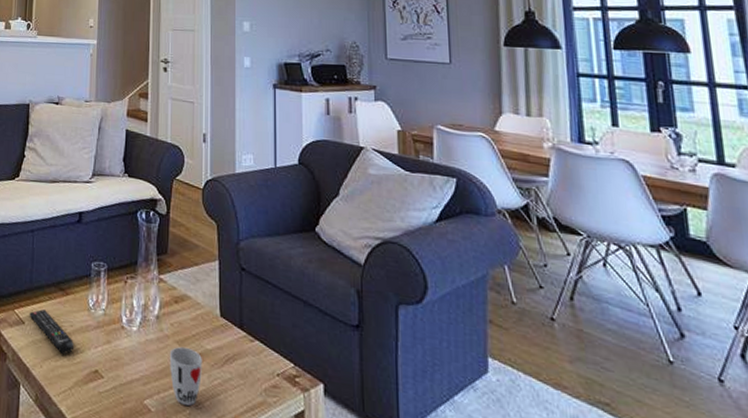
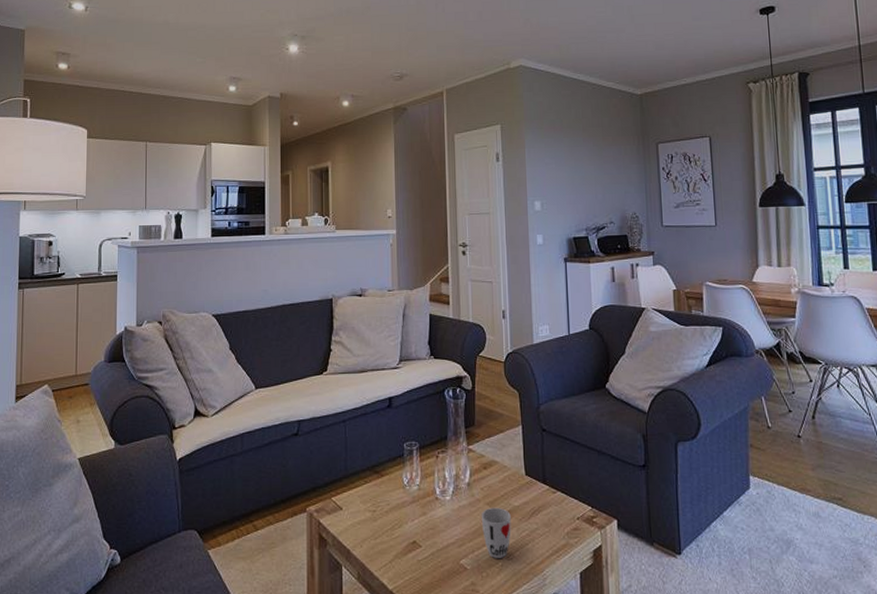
remote control: present [29,309,75,355] -> none [346,494,392,532]

